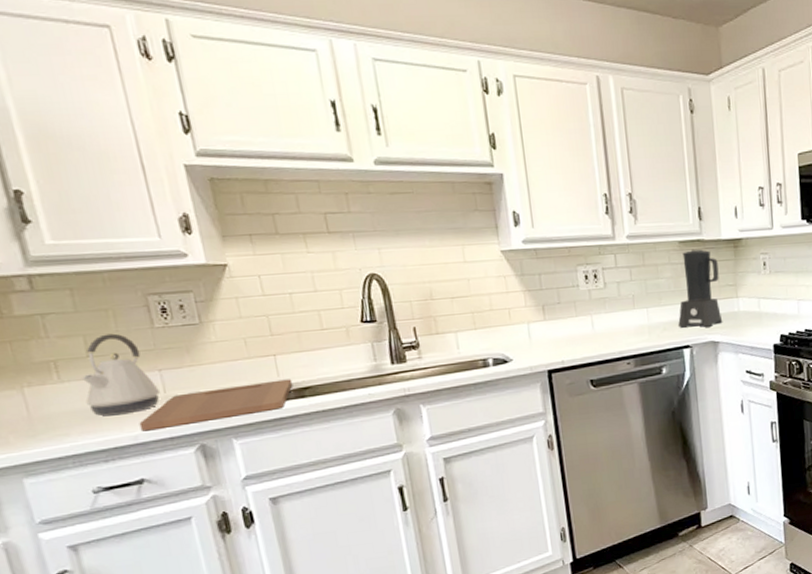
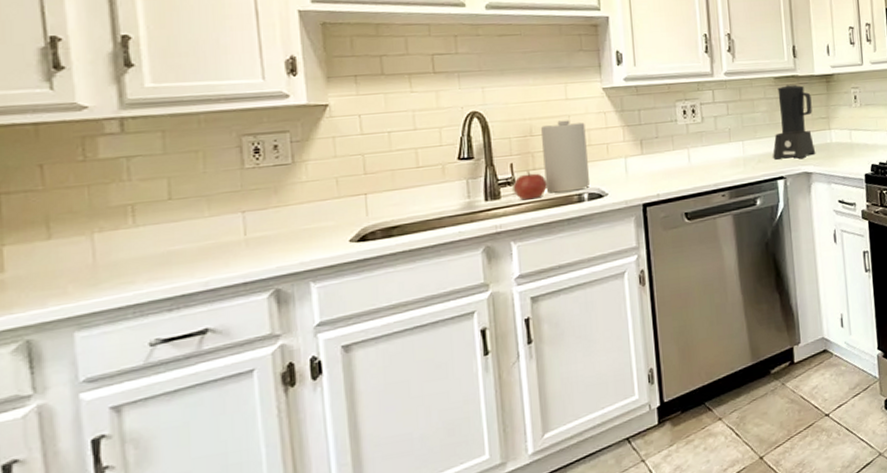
kettle: present [82,333,160,416] -> none [159,175,239,262]
cutting board: present [139,379,293,432] -> none [212,218,381,277]
fruit: none [417,335,452,364] -> present [513,171,547,201]
paper towel holder: none [441,283,494,358] -> present [541,120,589,193]

